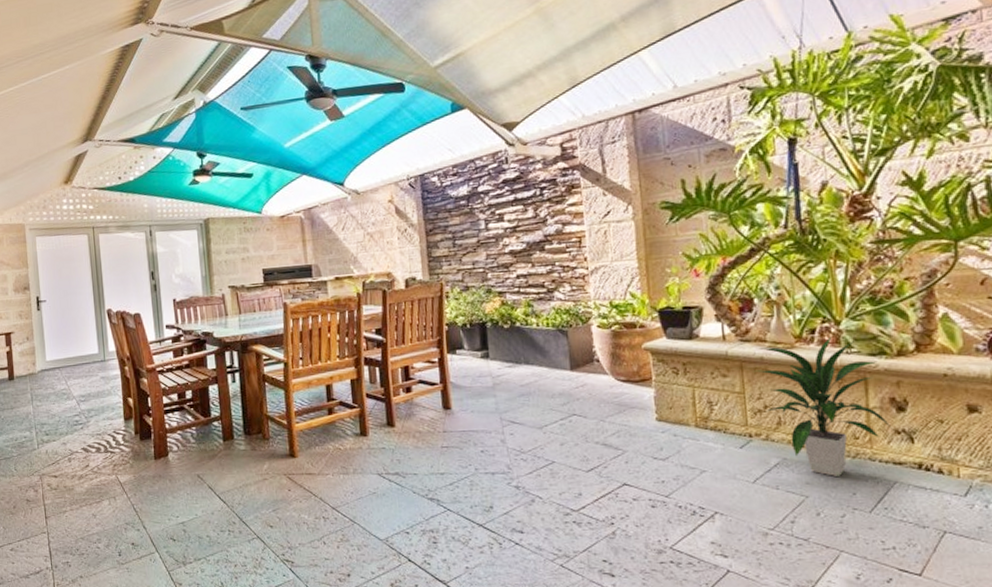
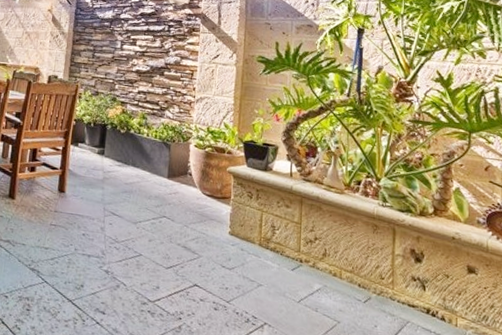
indoor plant: present [754,335,894,476] -> none [311,188,411,309]

